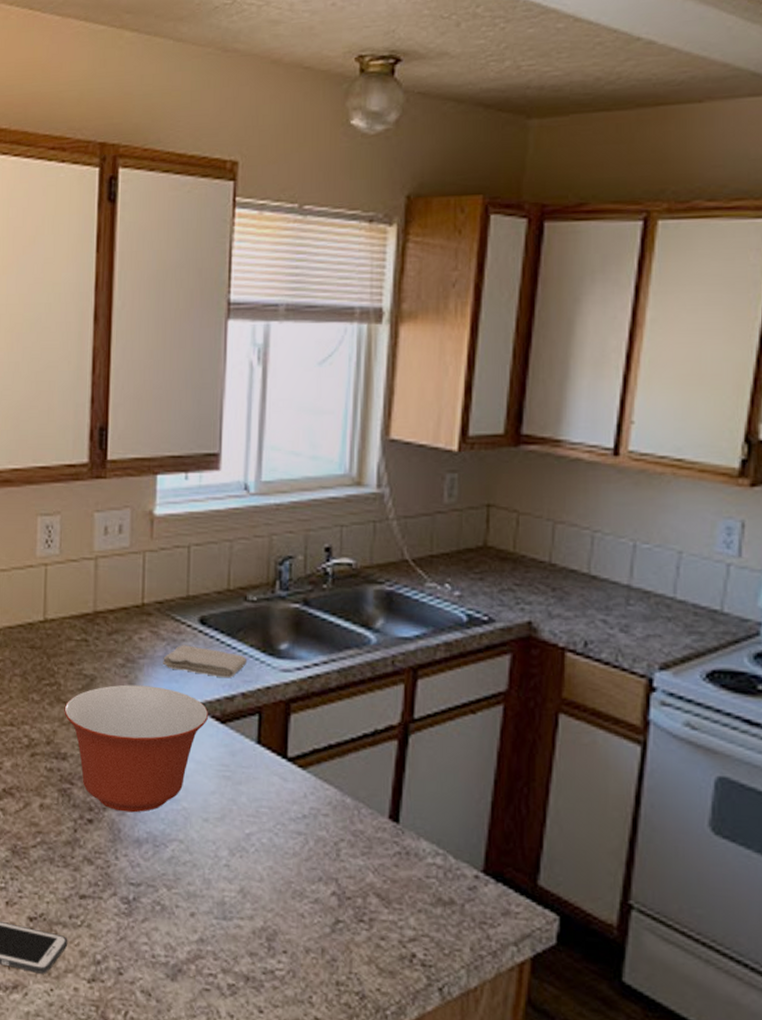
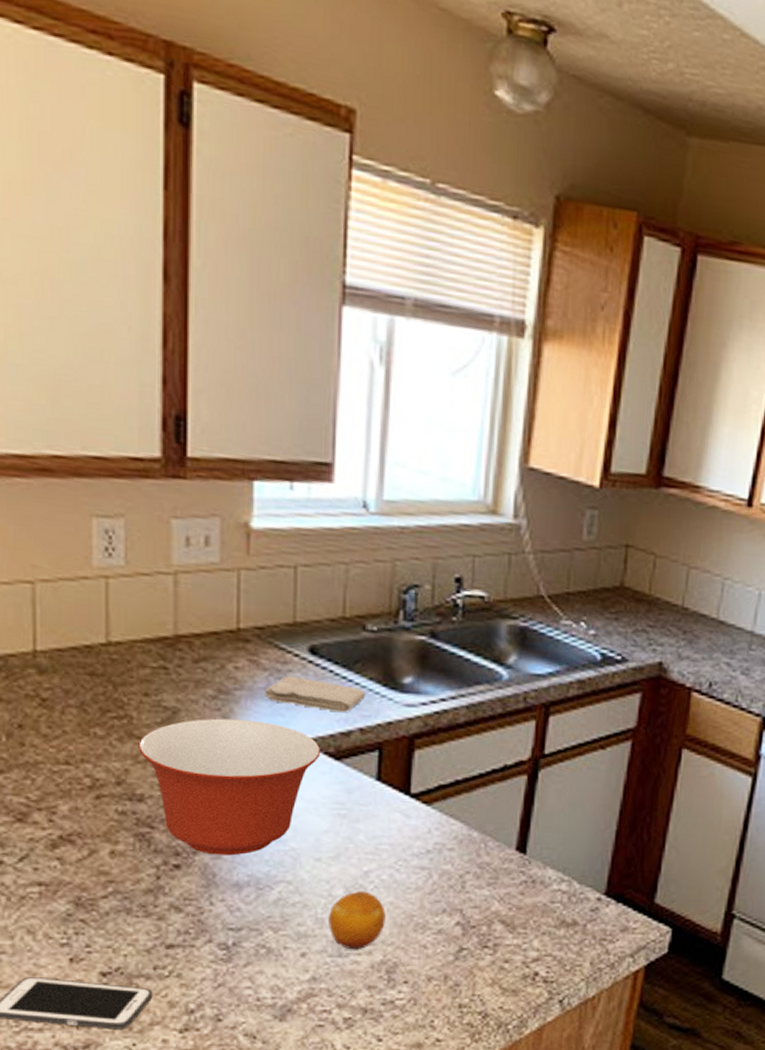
fruit: none [215,853,266,914] -> present [329,891,386,950]

